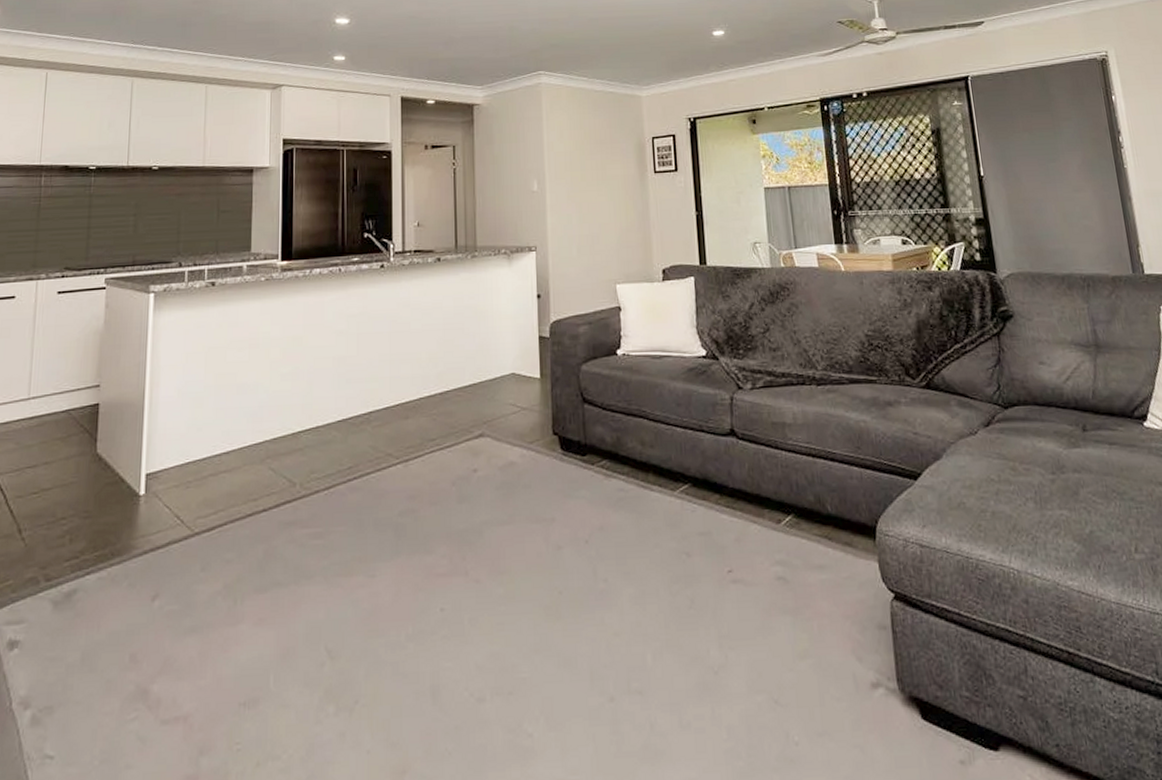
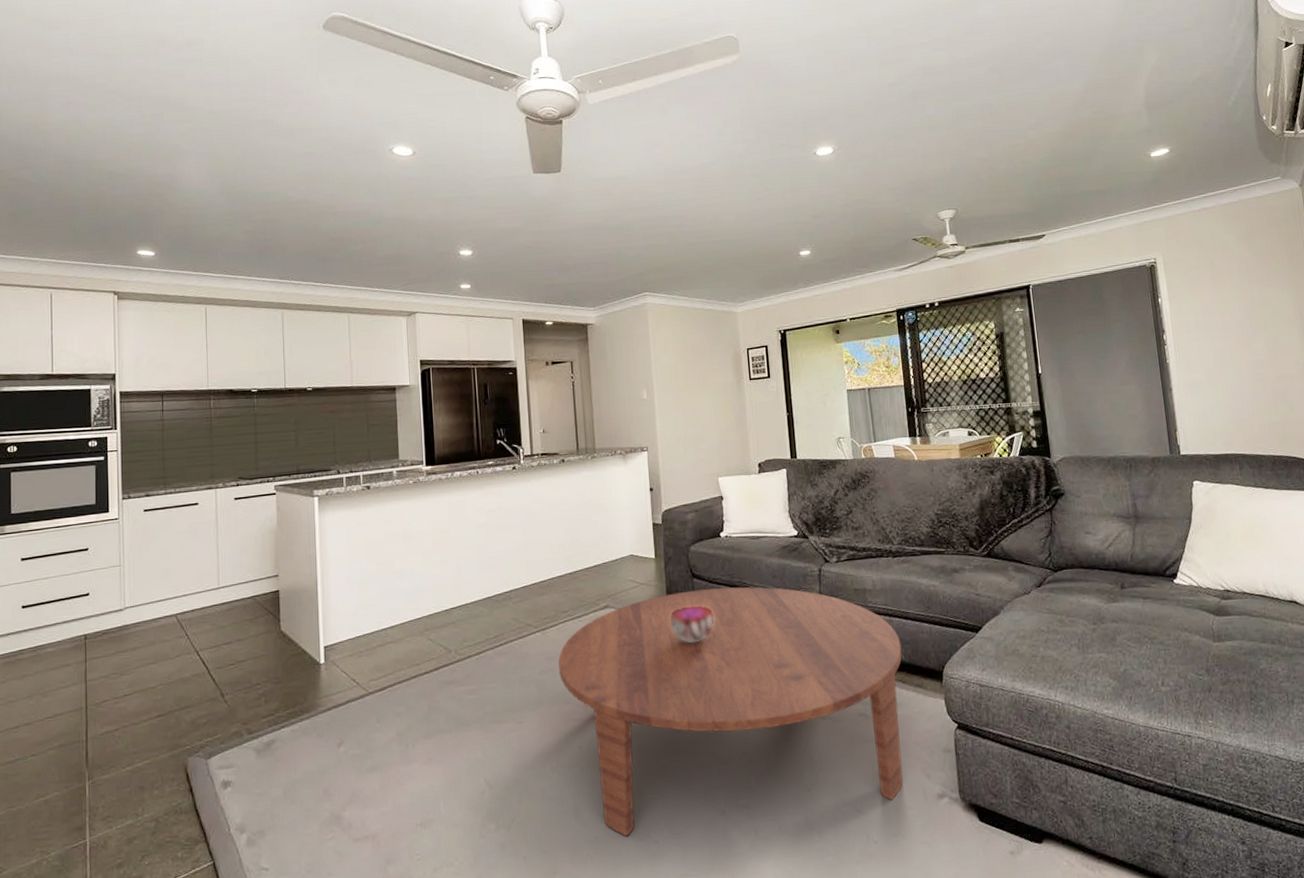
coffee table: none [422,415,830,727] -> present [558,587,904,837]
decorative bowl: none [556,437,607,483] -> present [671,606,714,643]

